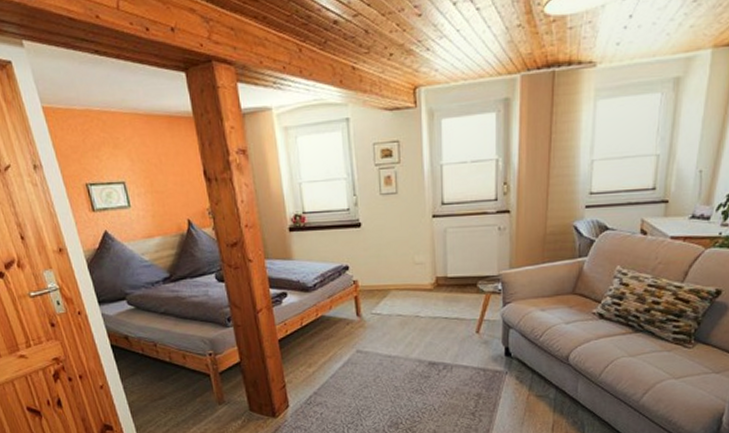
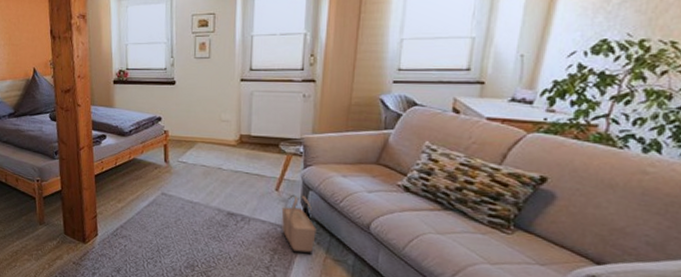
shopping bag: none [483,334,519,396] -> present [281,194,317,255]

